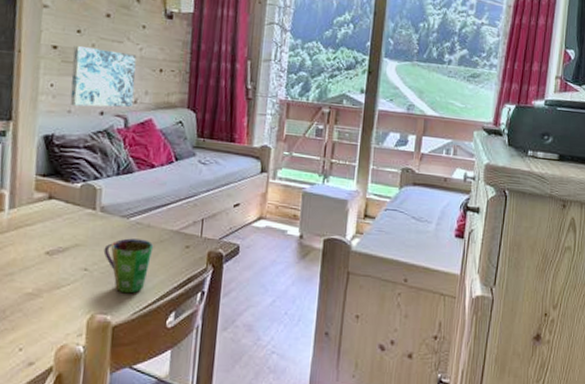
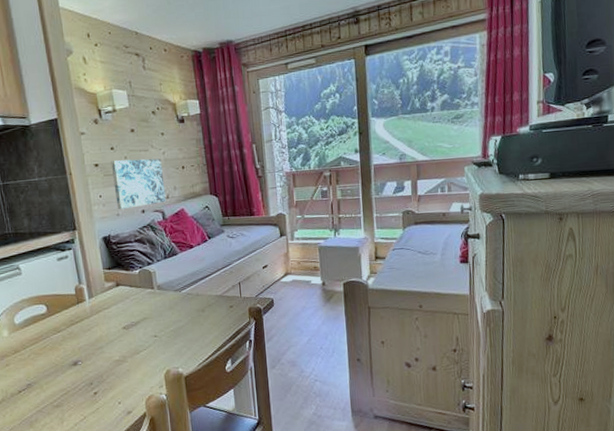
cup: present [103,238,154,294] -> none [166,306,205,350]

